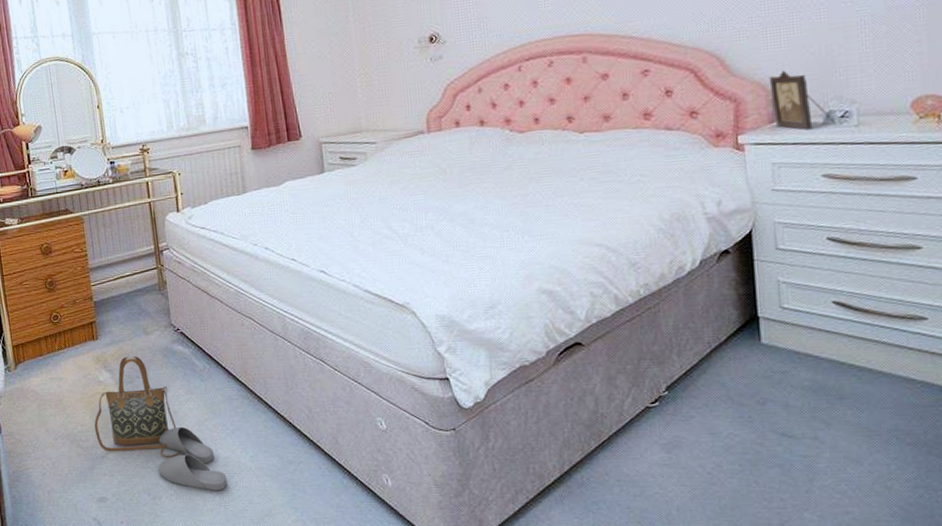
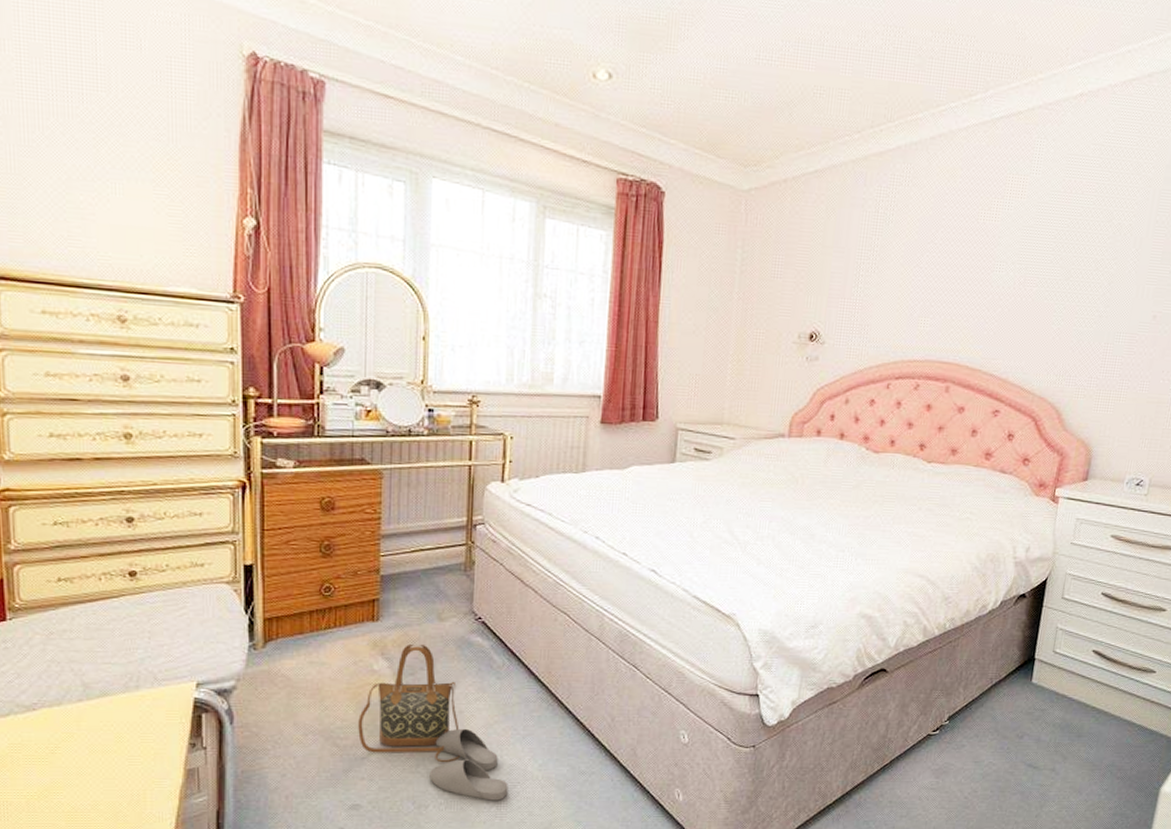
photo frame: present [769,70,837,130] -> none [1087,433,1132,492]

